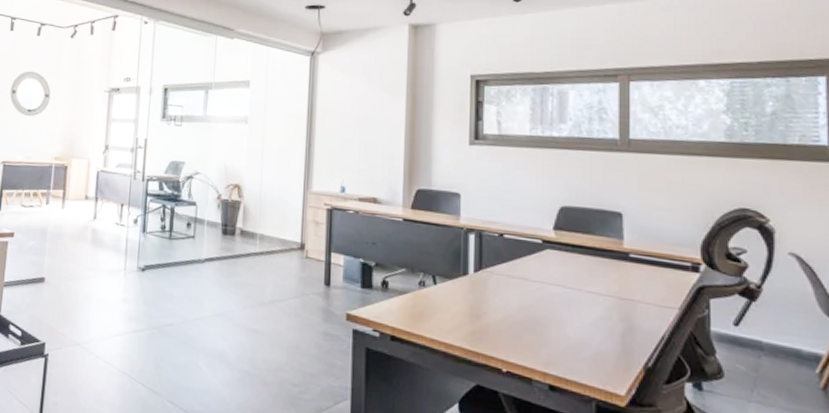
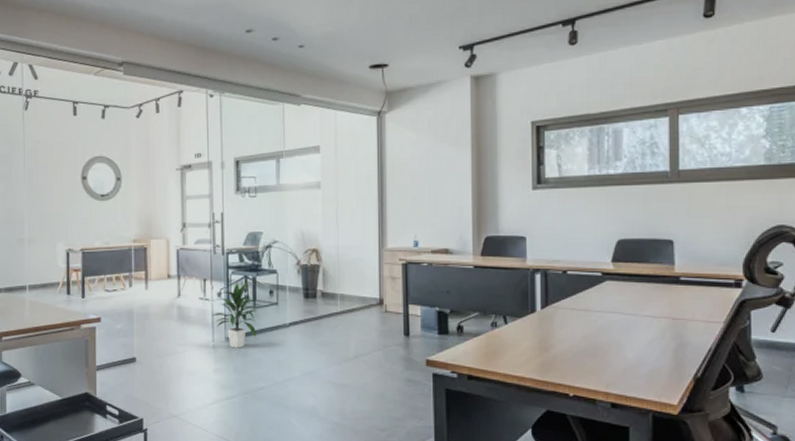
indoor plant: none [125,210,172,280] -> present [211,282,257,348]

